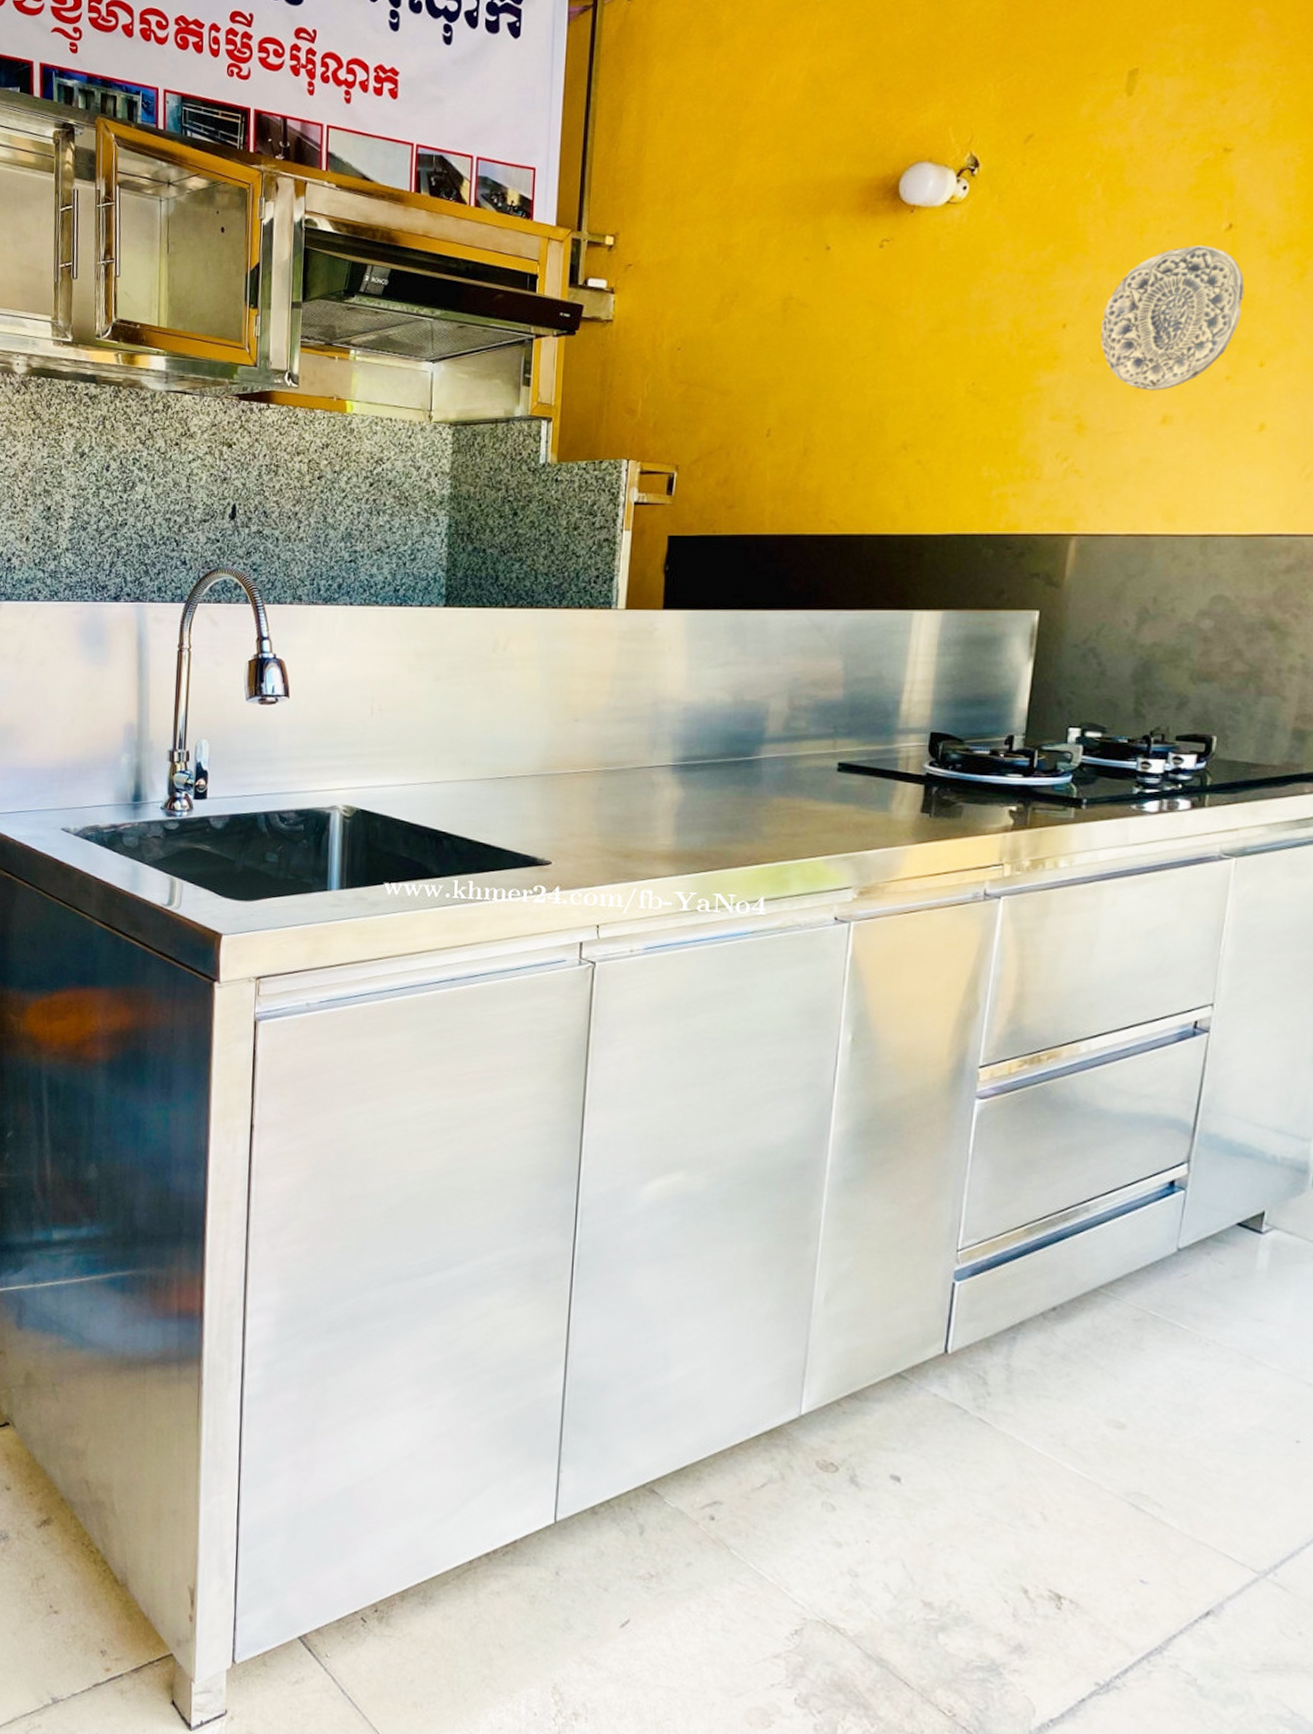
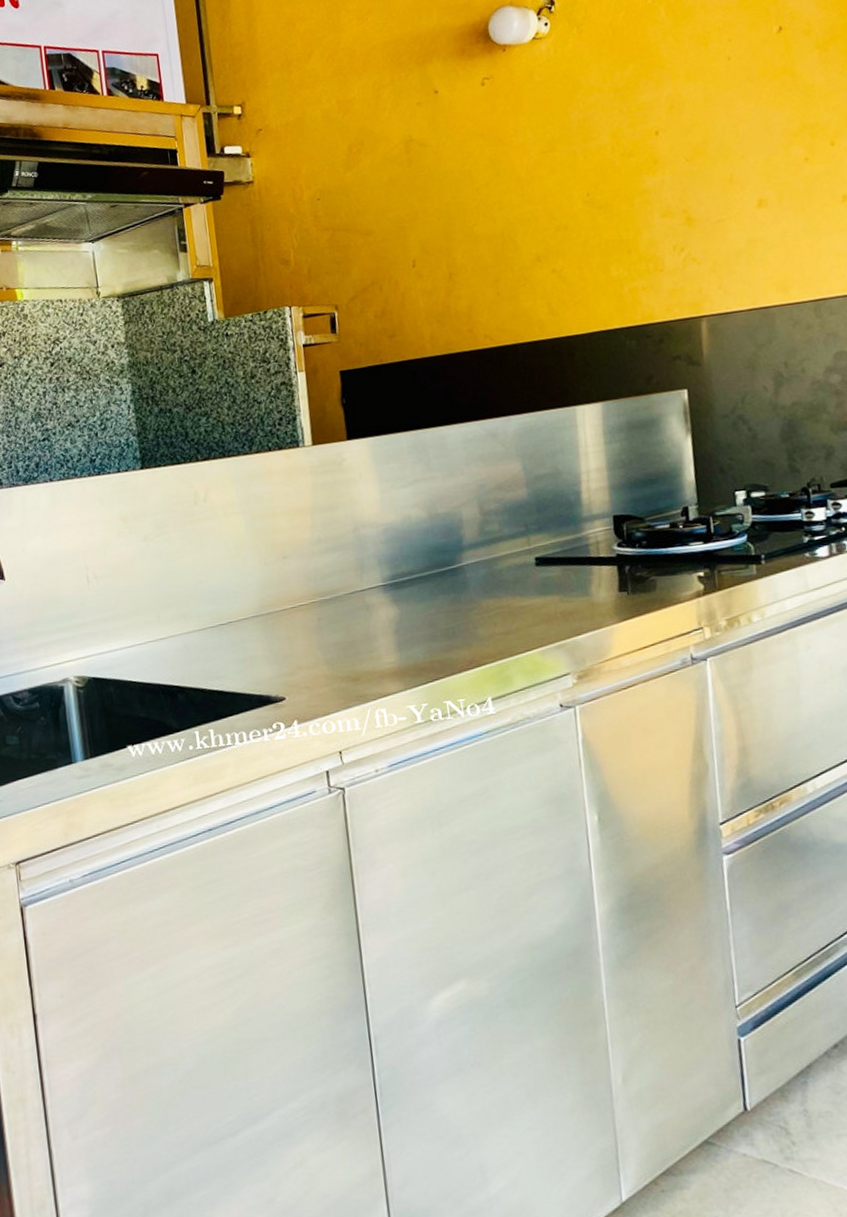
decorative plate: present [1101,245,1245,391] -> none [688,48,806,180]

